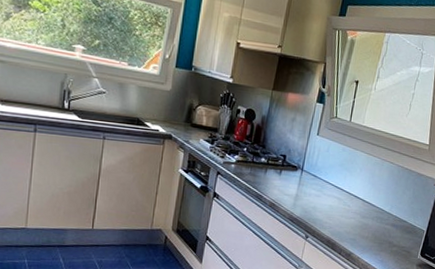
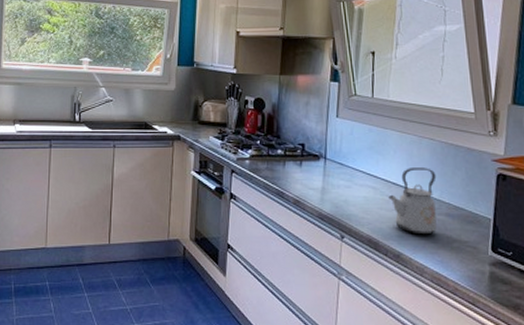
kettle: none [349,184,390,240] -> present [388,168,437,235]

